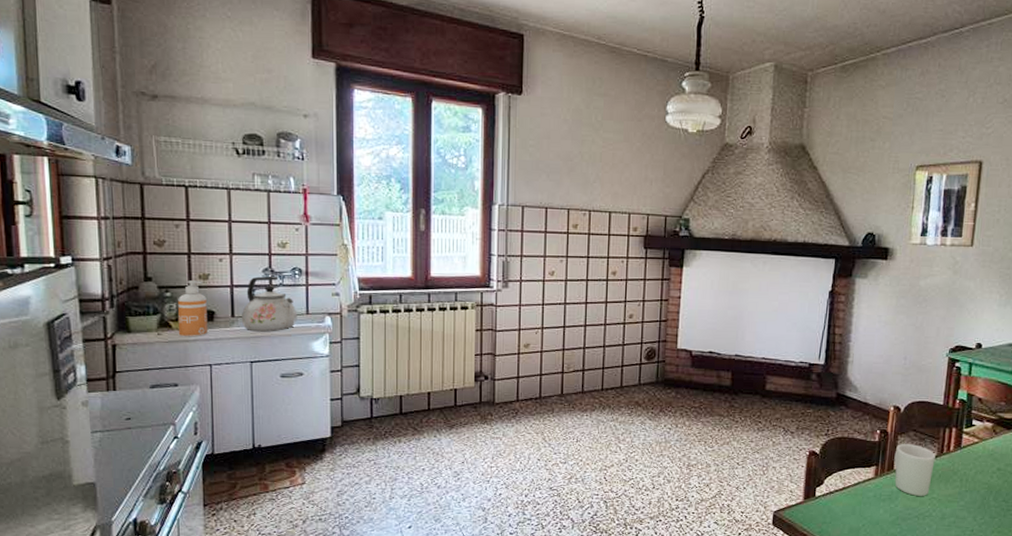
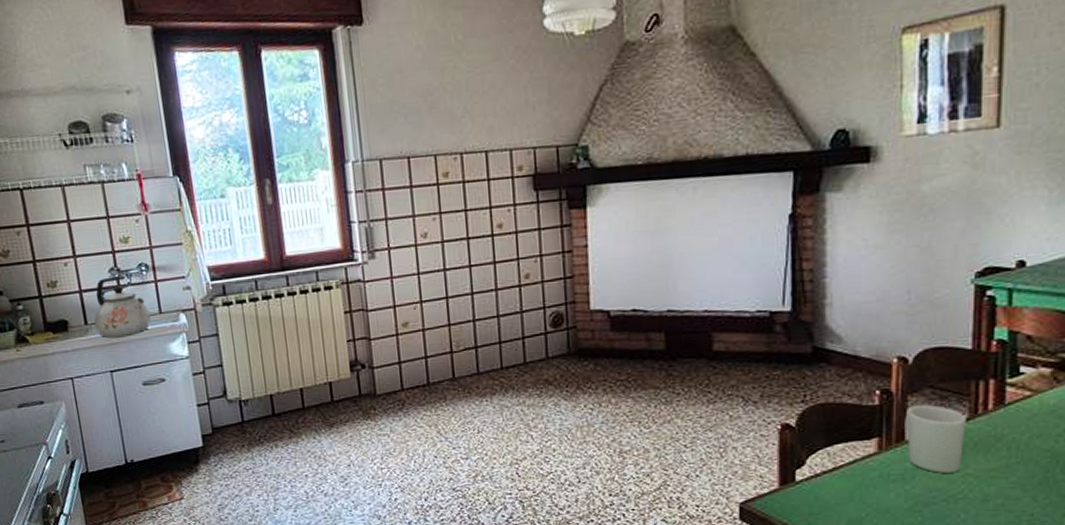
soap dispenser: present [177,280,208,337] -> none [30,289,64,351]

